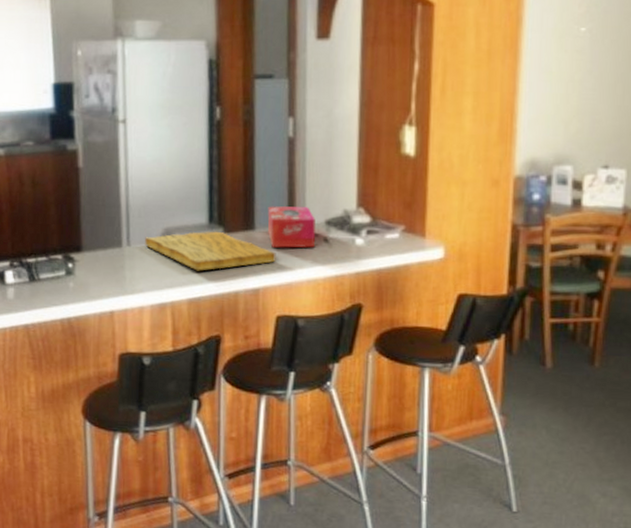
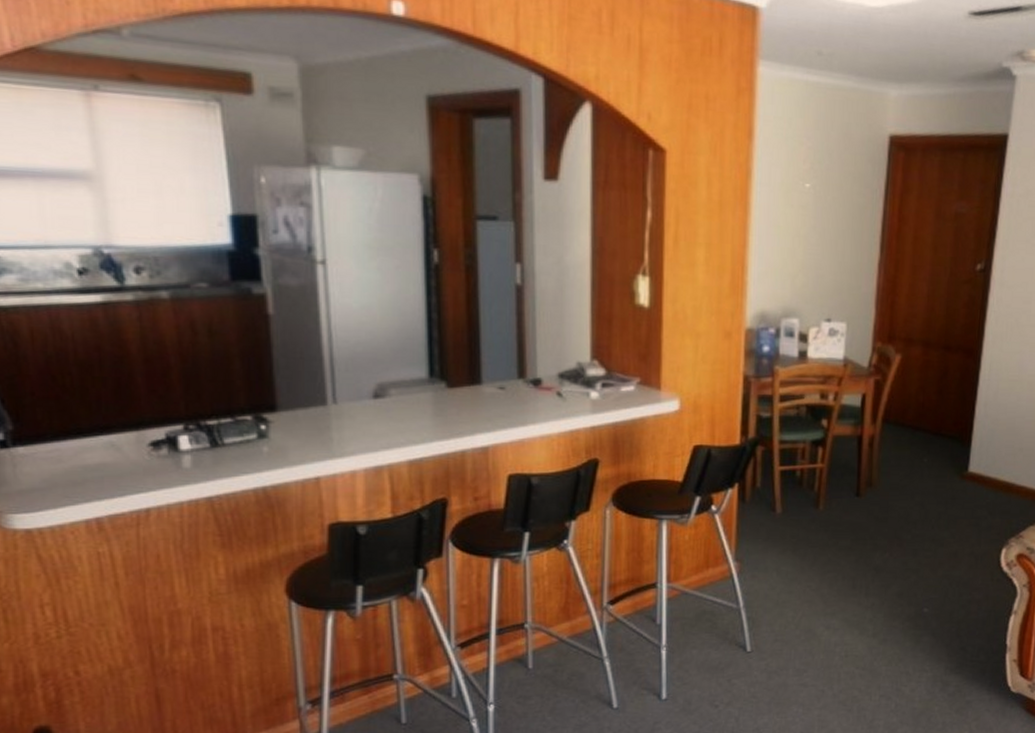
cutting board: present [145,231,276,271] -> none [355,386,506,430]
tissue box: present [267,206,316,248] -> none [495,358,549,403]

